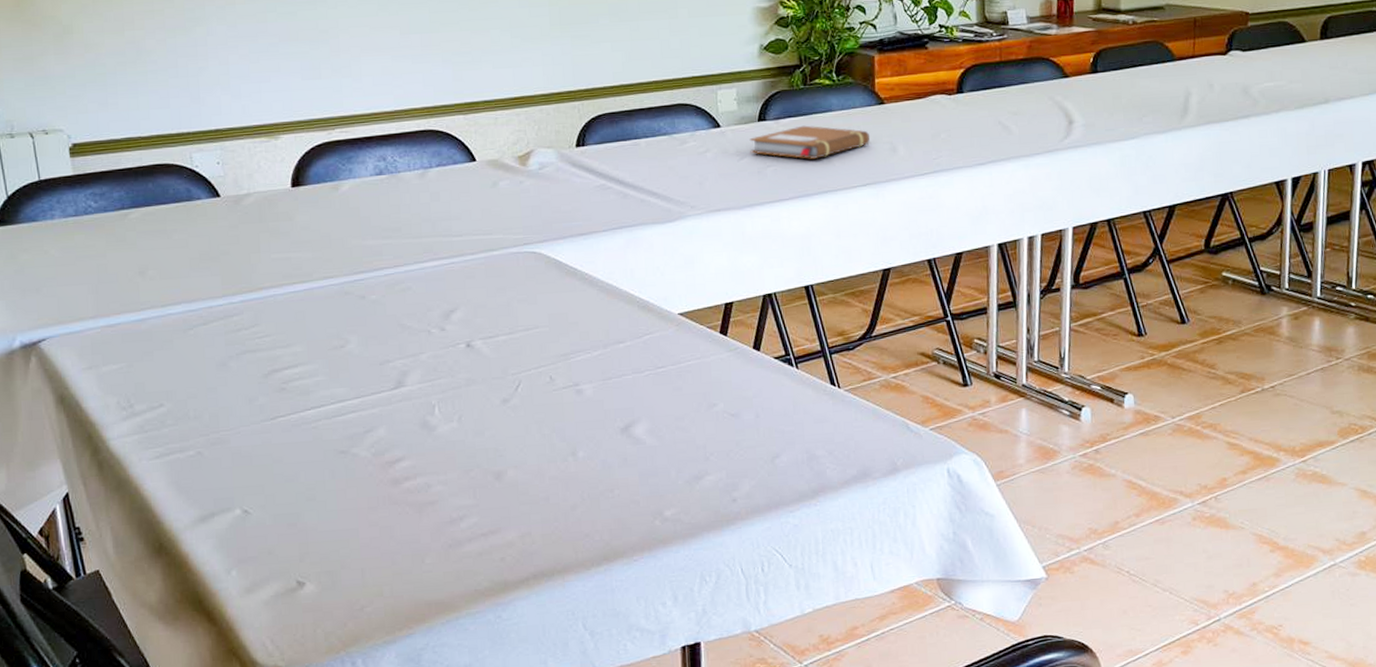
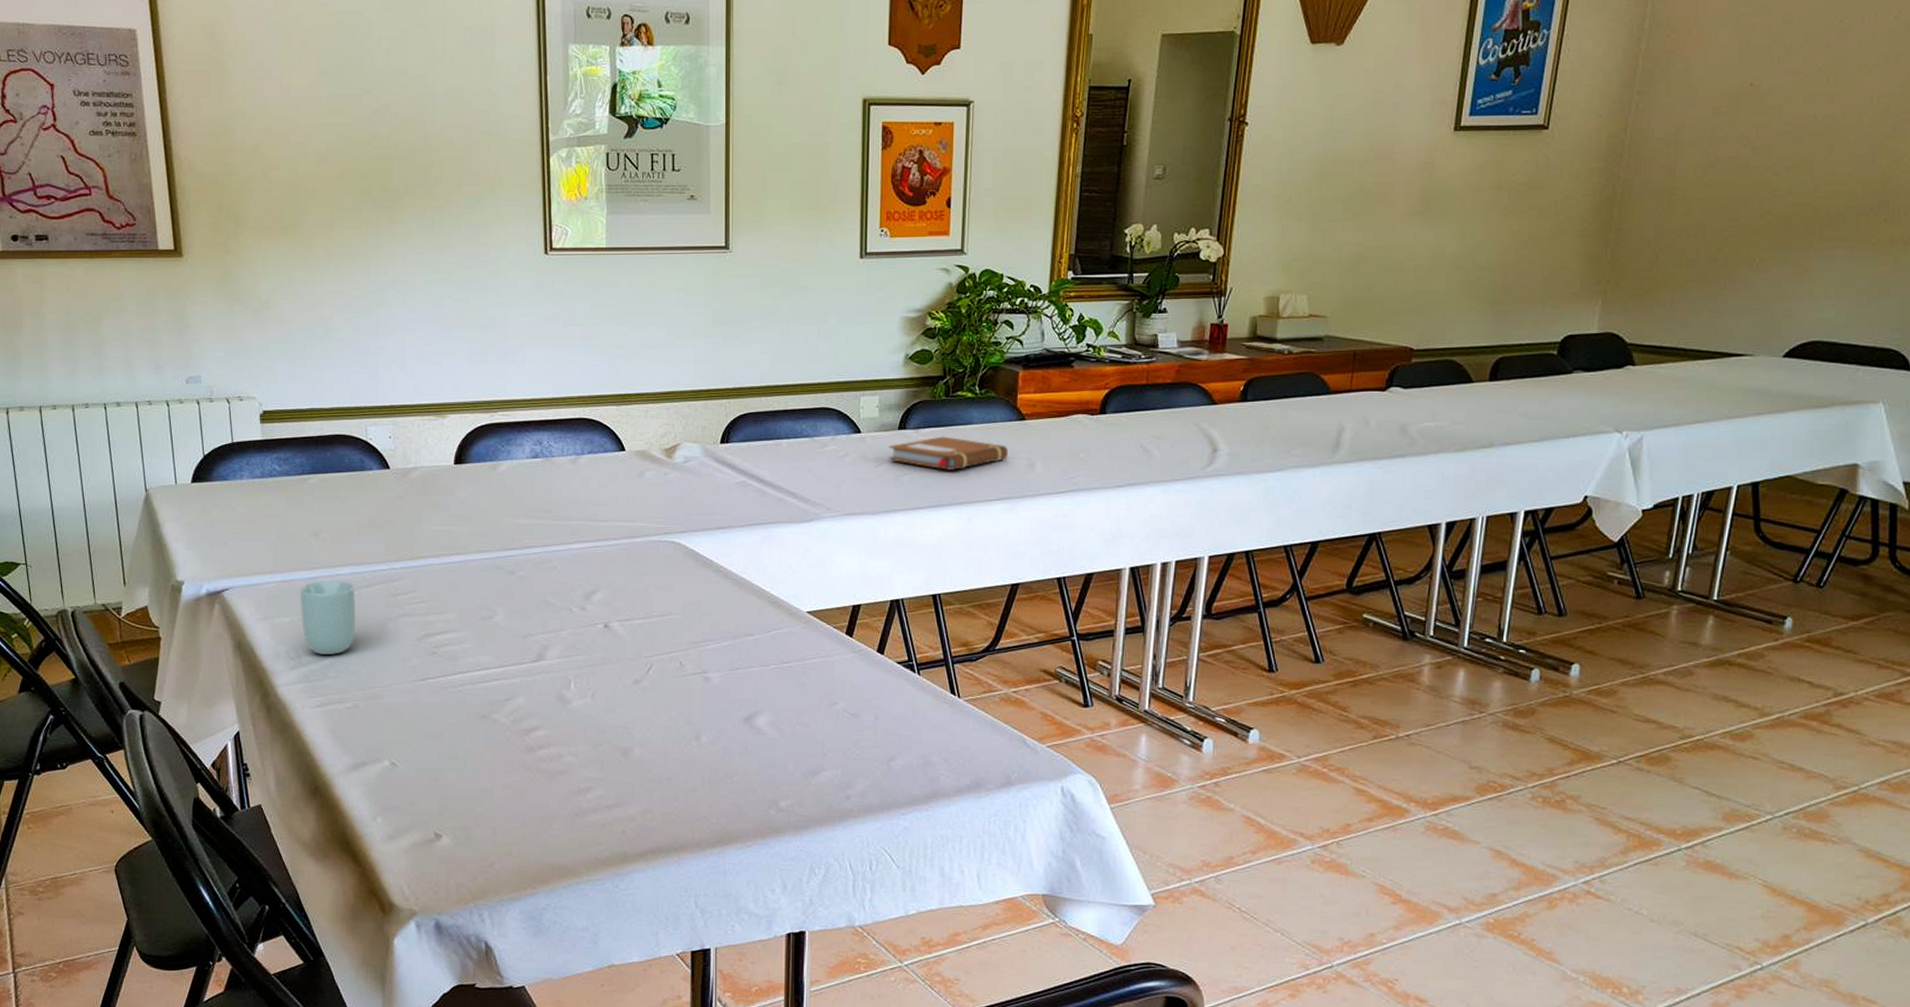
cup: none [127,320,194,402] -> present [299,580,356,655]

